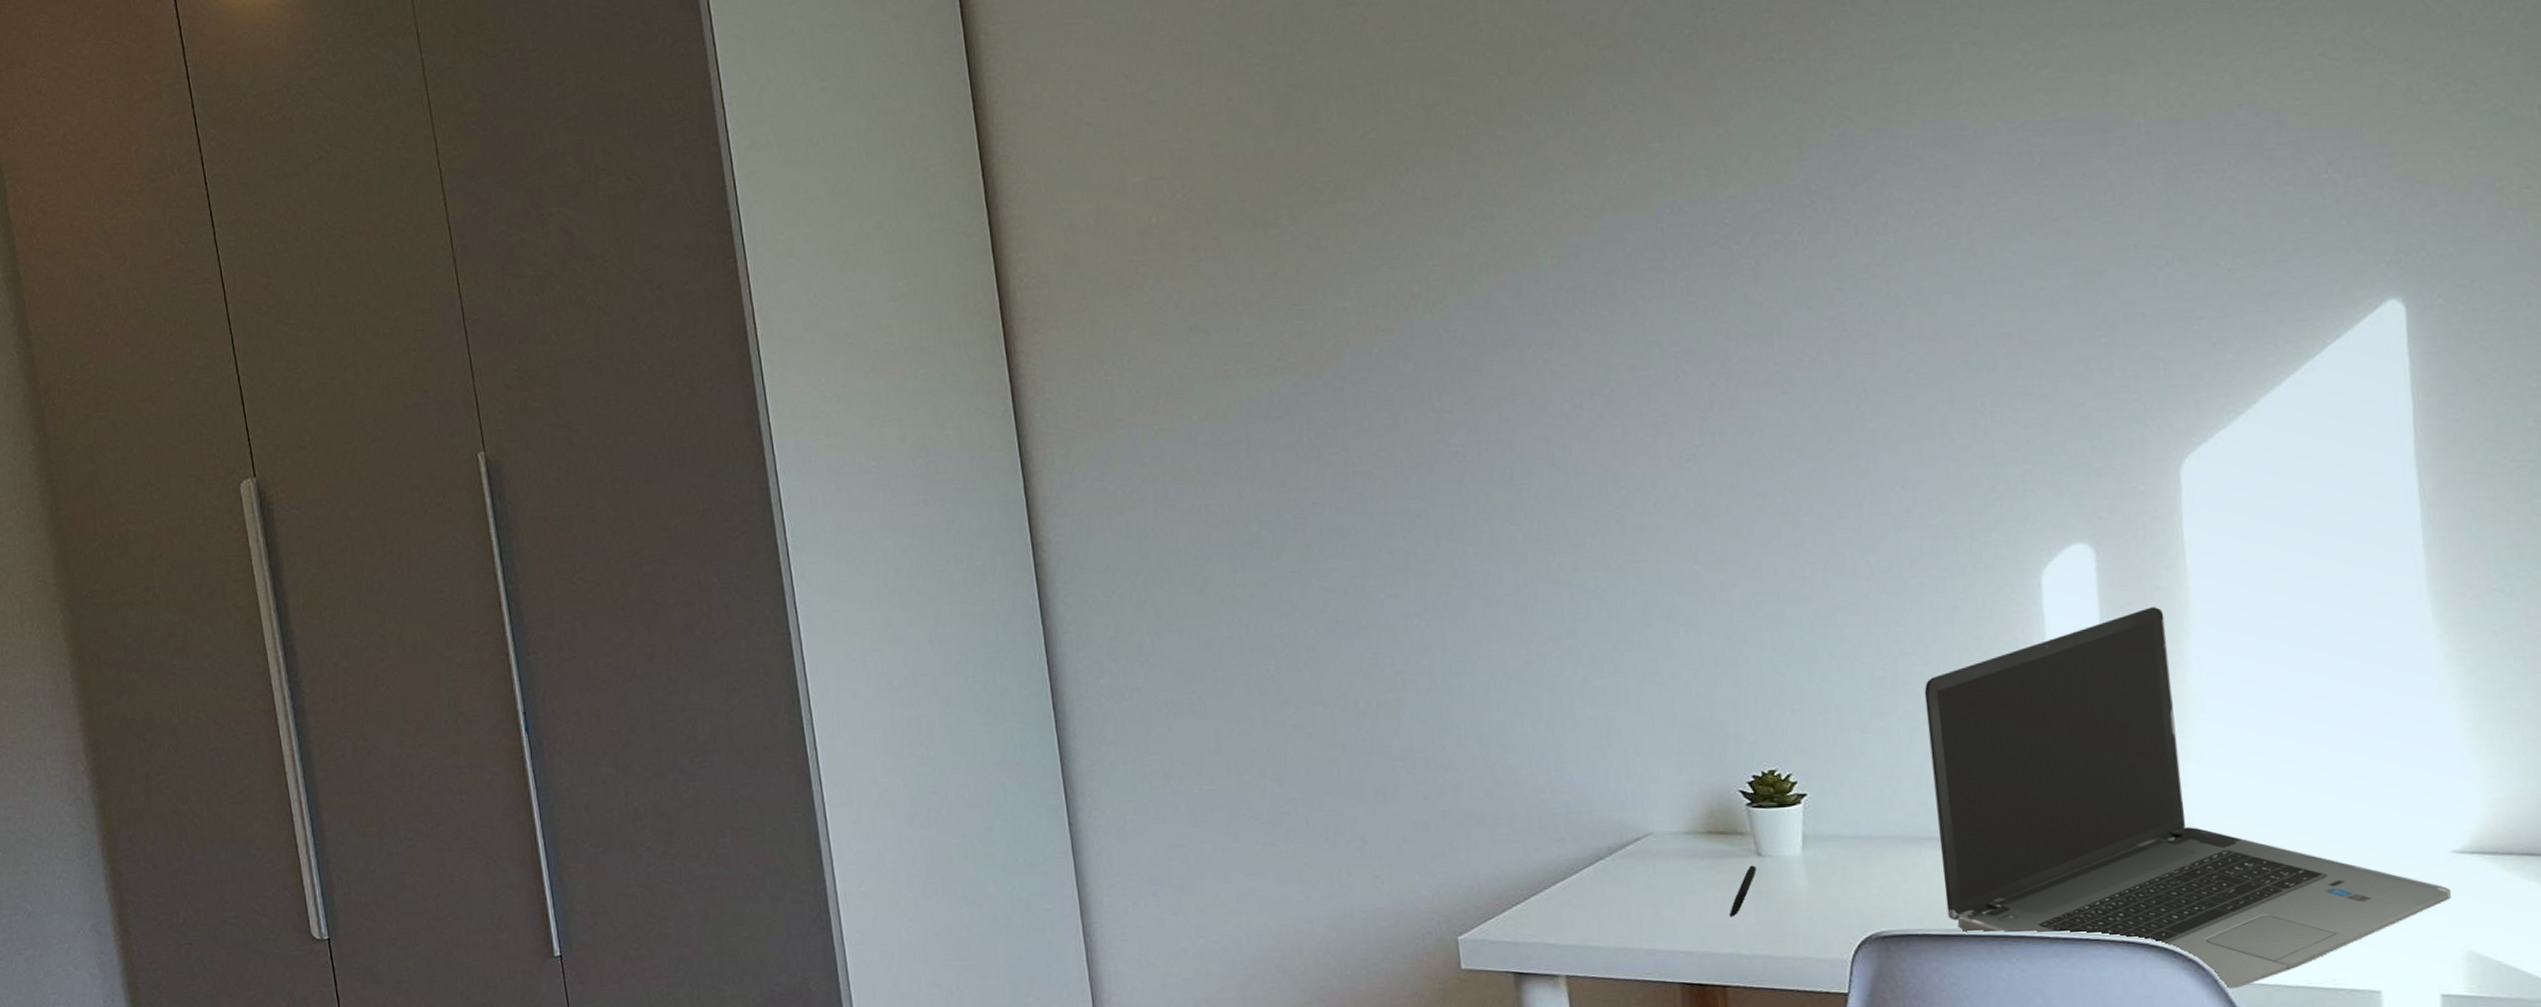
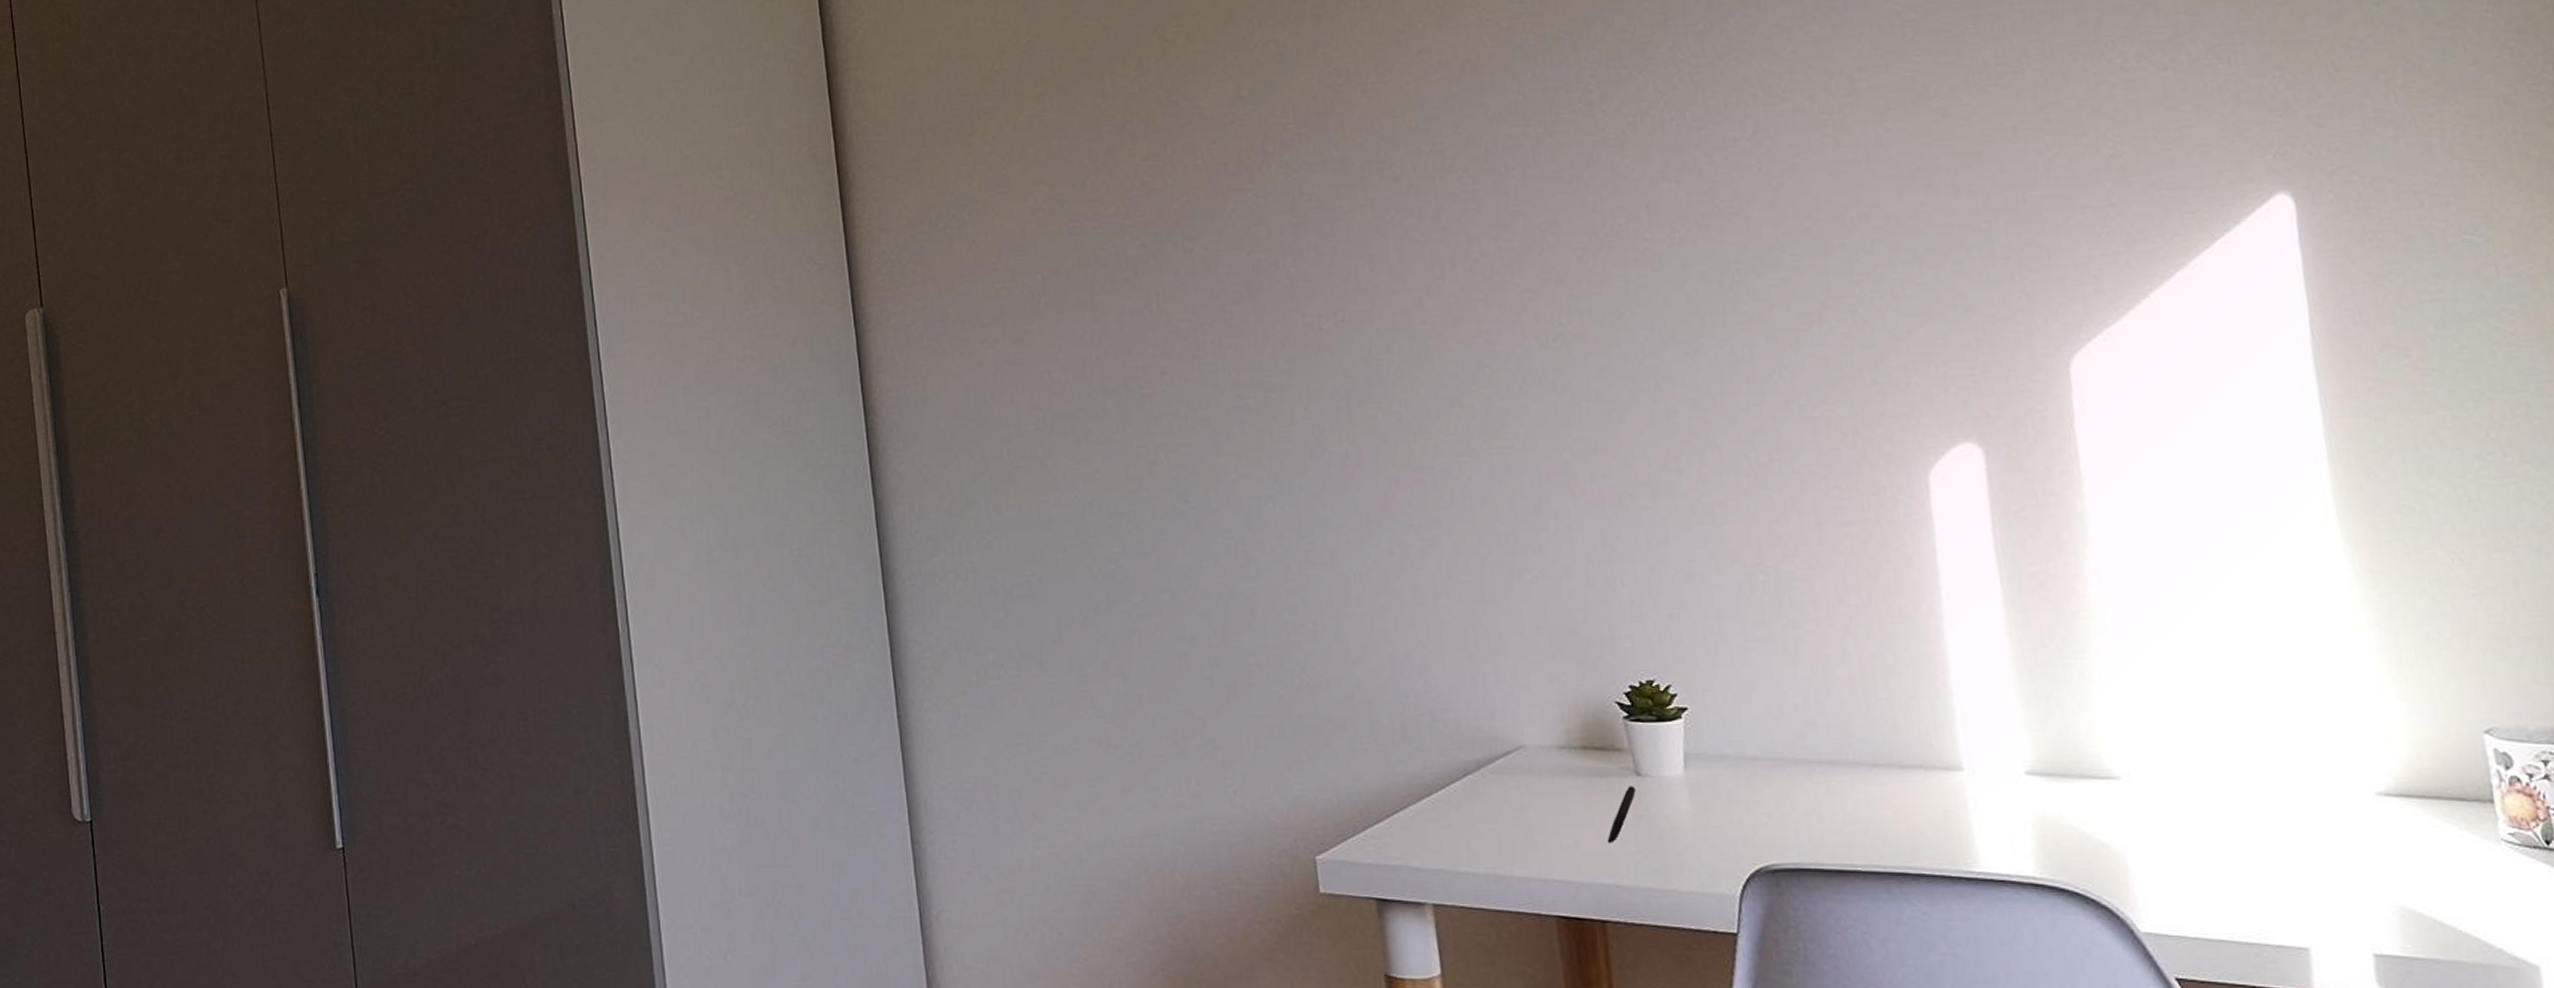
laptop computer: present [1924,607,2452,989] -> none [1809,514,2380,941]

